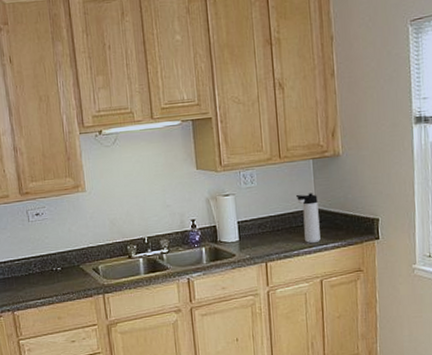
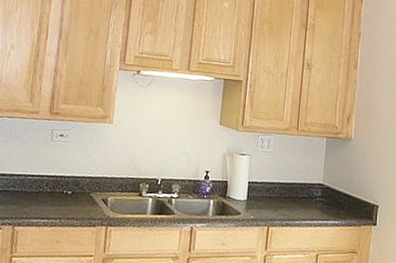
thermos bottle: present [295,193,321,244] -> none [306,167,326,217]

